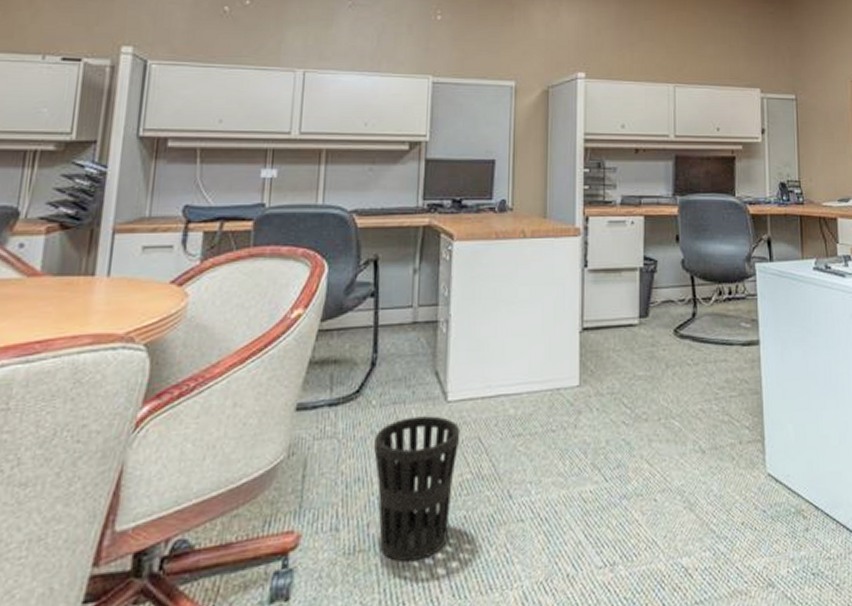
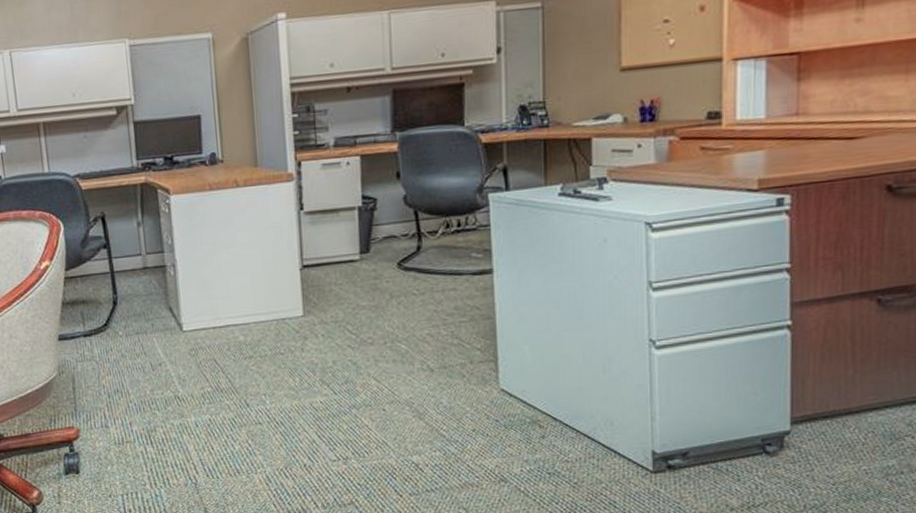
wastebasket: present [374,416,461,562] -> none [125,343,198,451]

